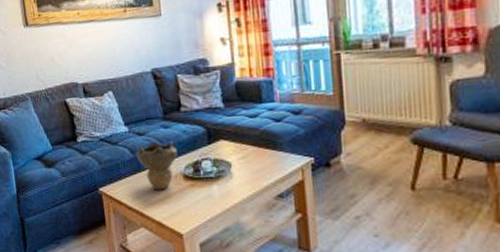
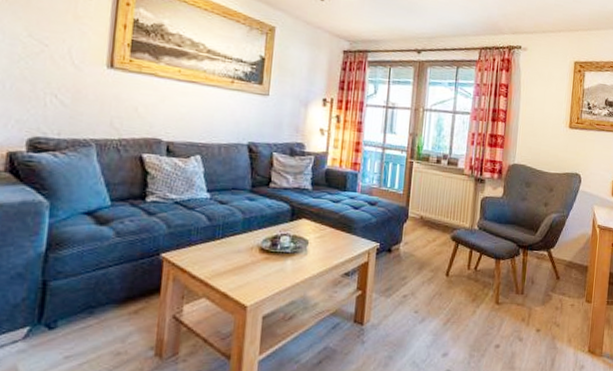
decorative bowl: present [136,141,178,190] -> none [213,211,259,261]

